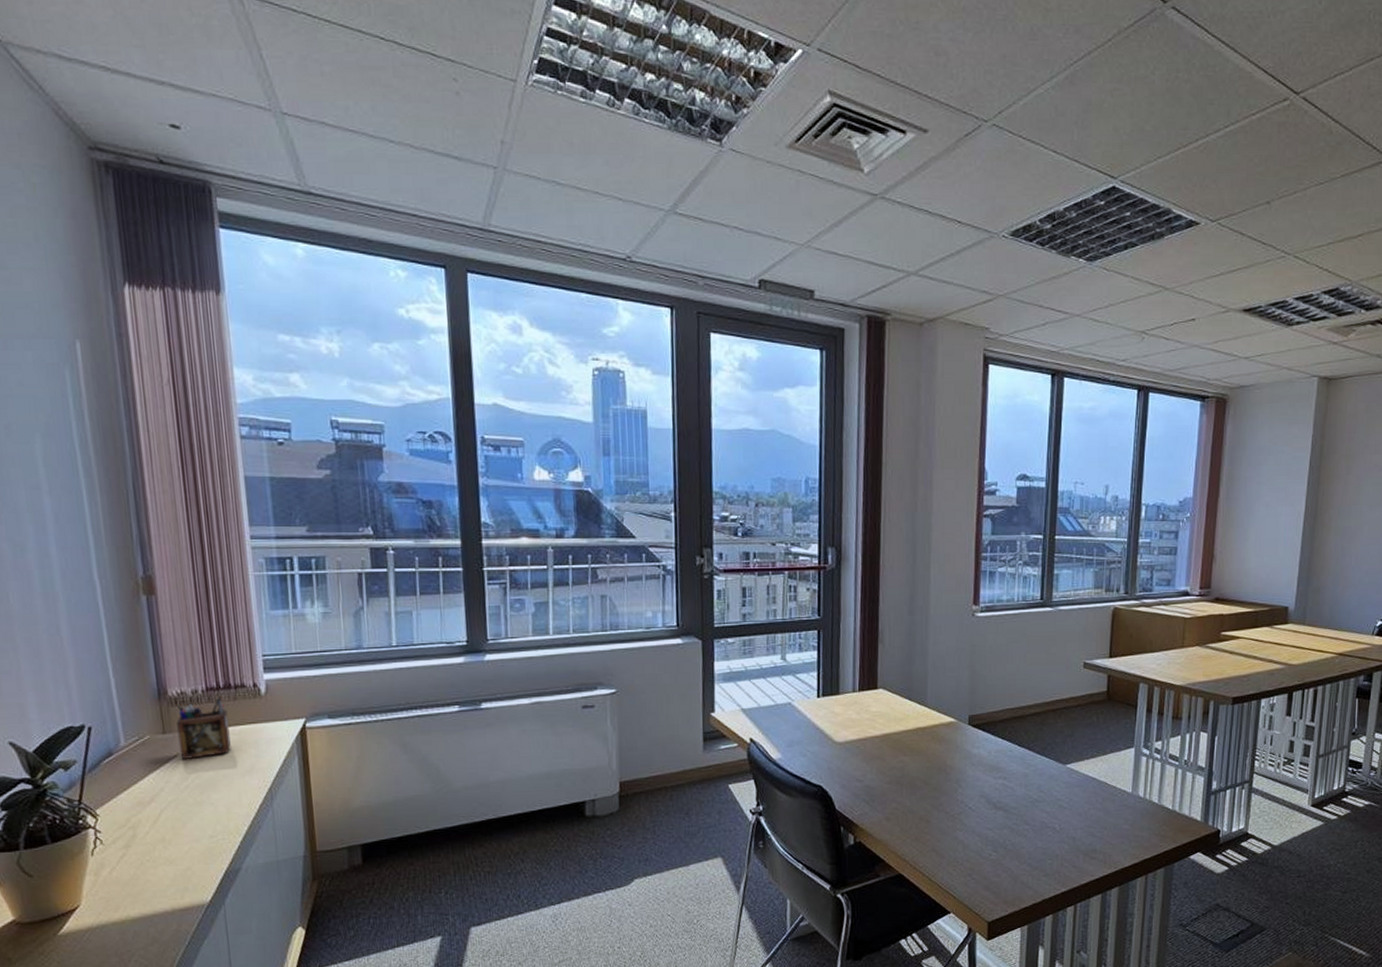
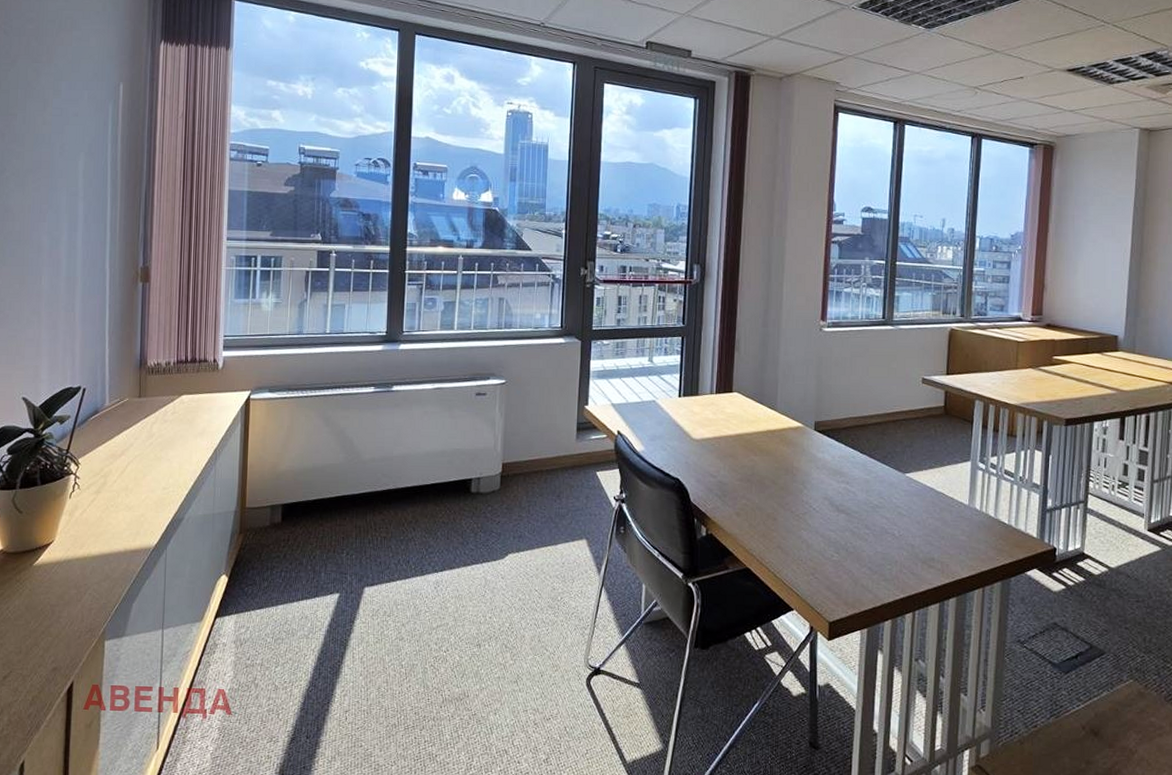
desk organizer: present [176,697,231,760] -> none [150,369,191,421]

